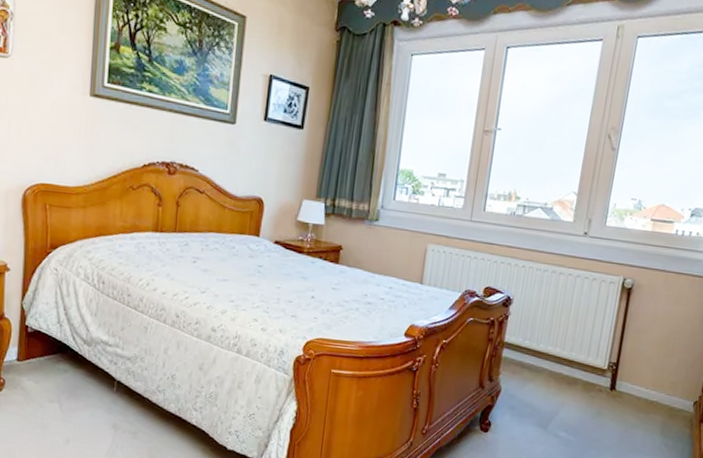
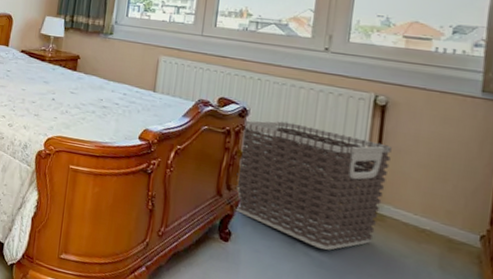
clothes hamper: none [496,308,633,429] -> present [235,120,392,251]

